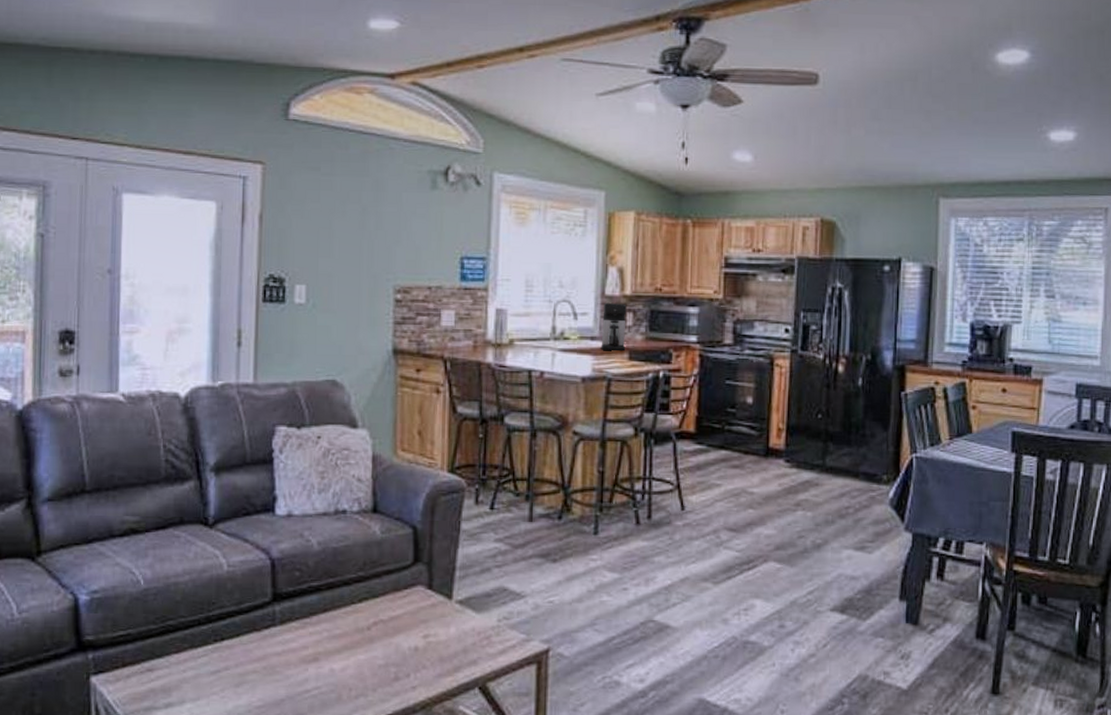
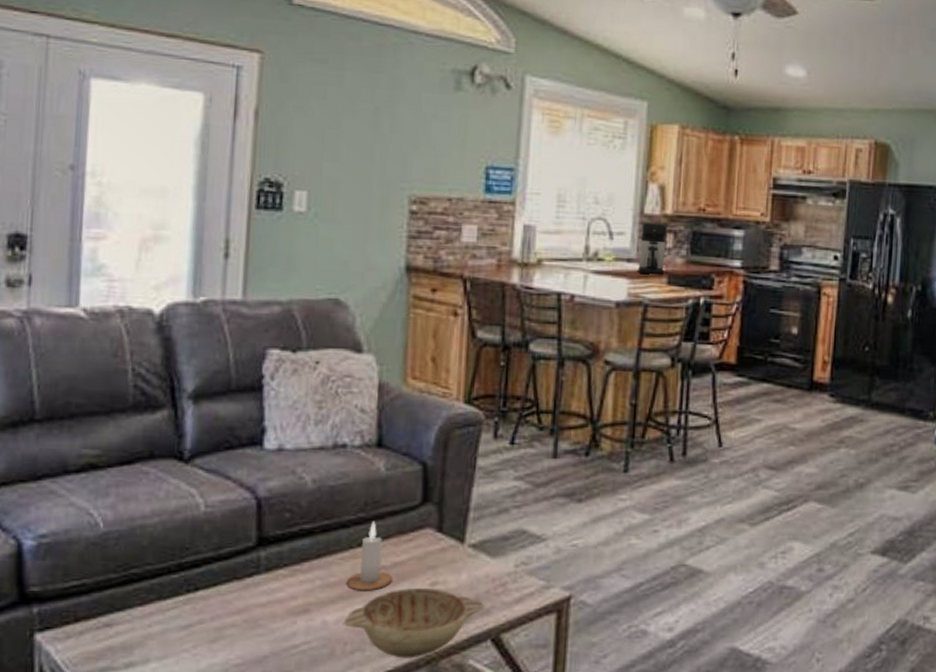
decorative bowl: none [347,639,473,704] -> present [342,587,486,659]
candle: none [349,579,390,642] -> present [346,521,393,591]

